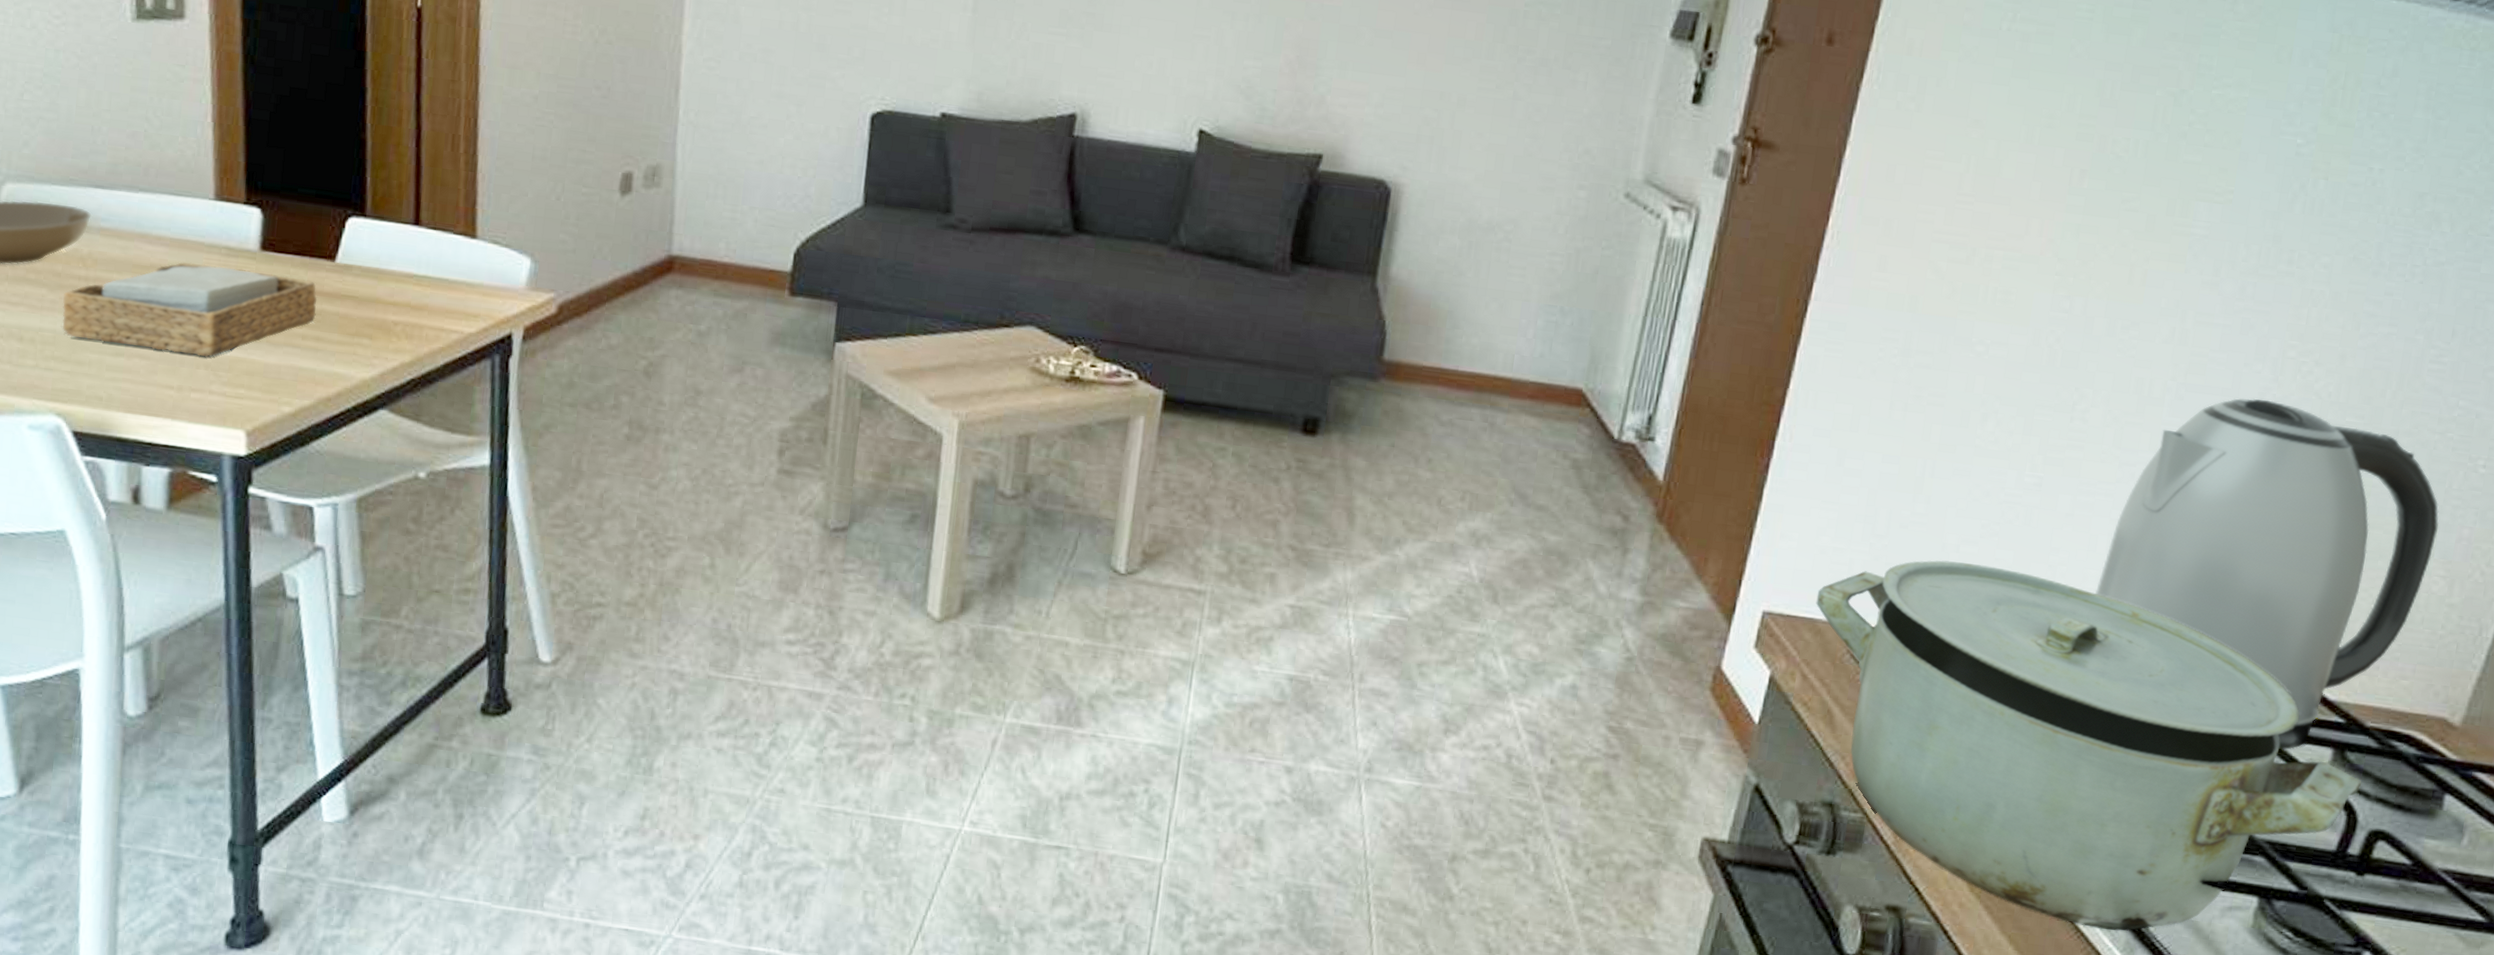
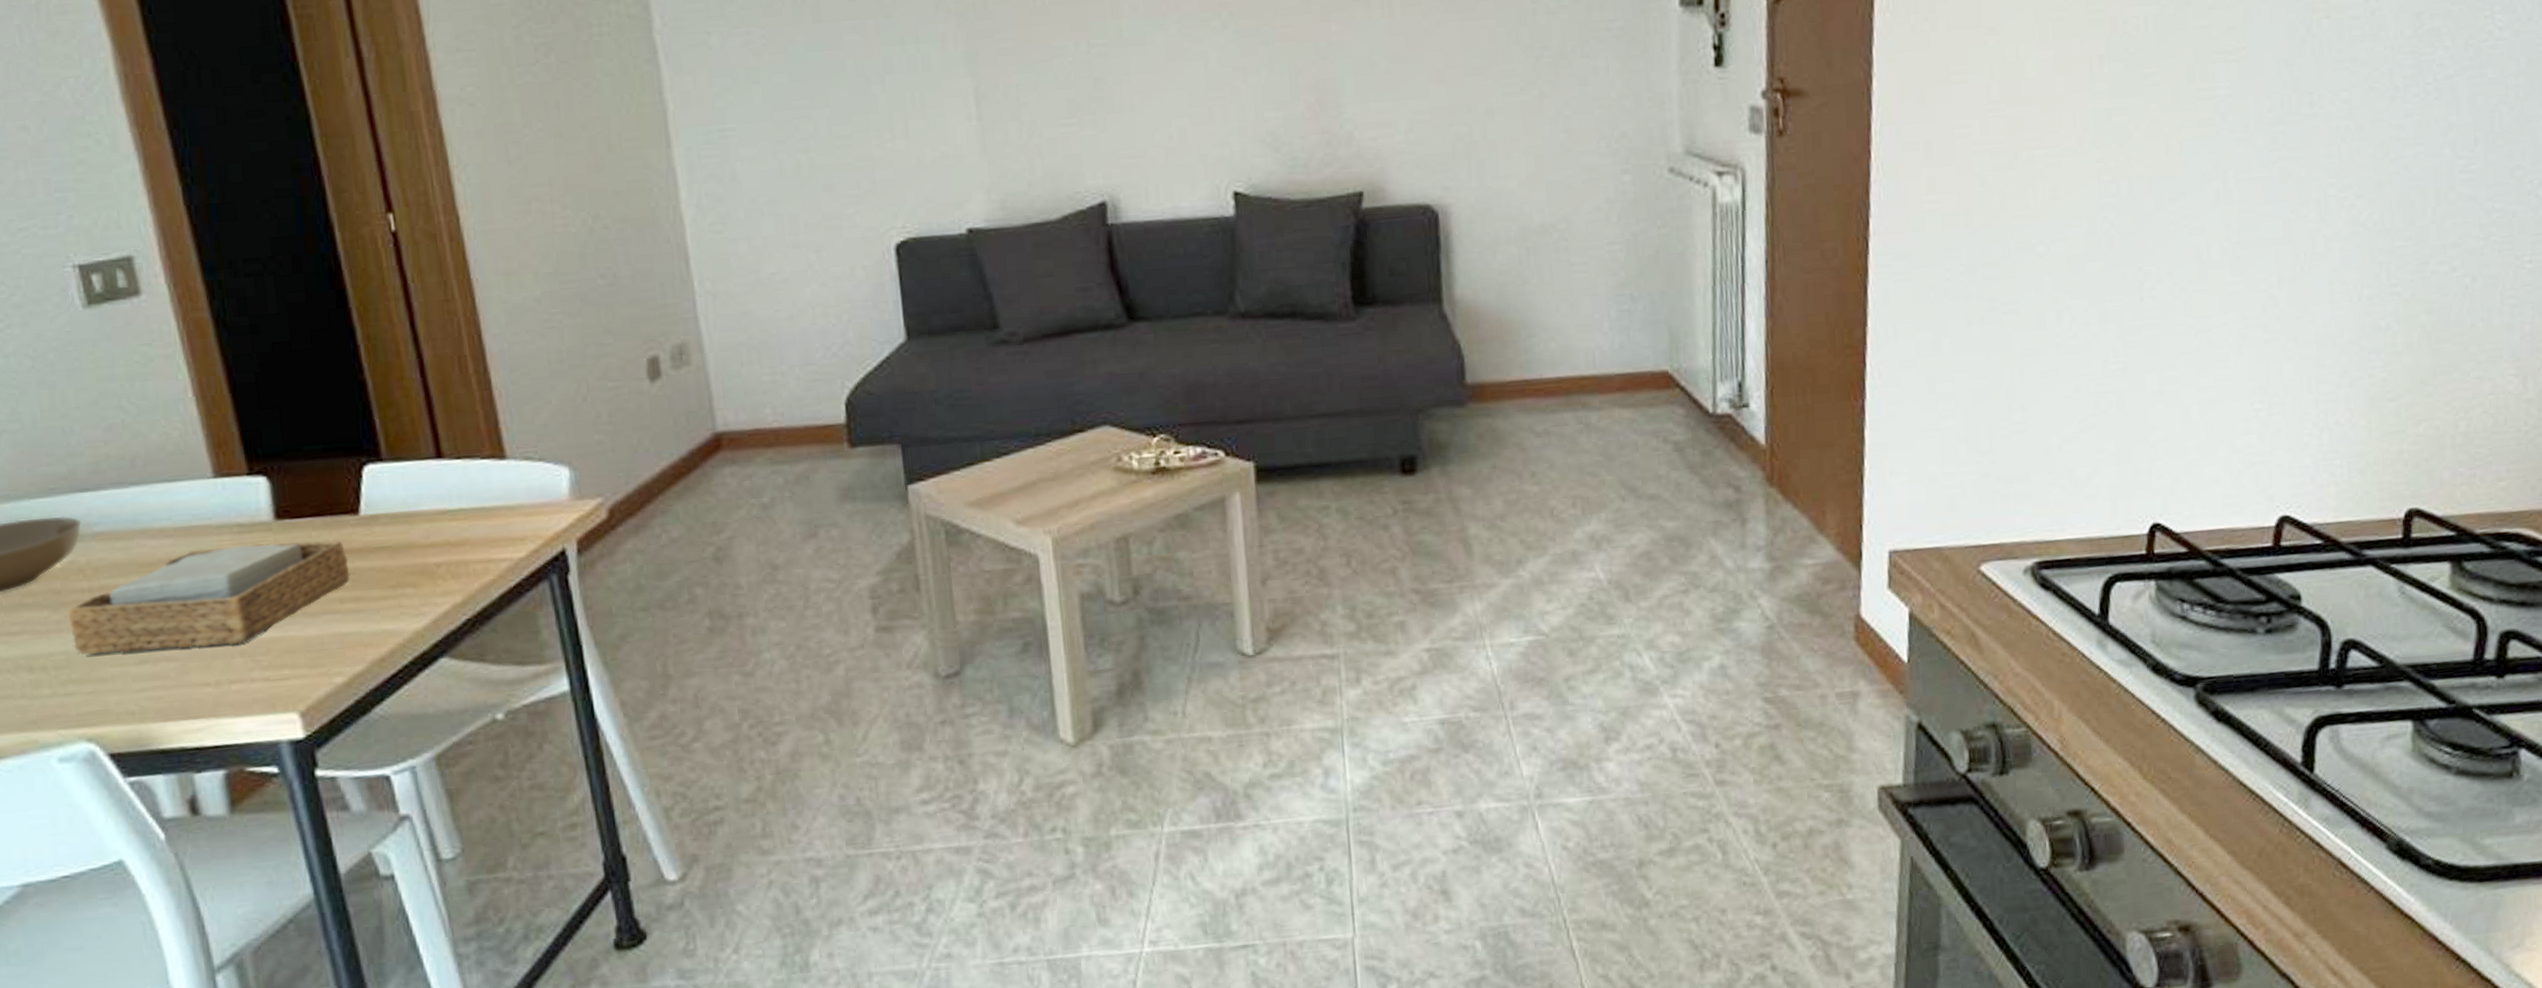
saucepan: present [1816,560,2362,931] -> none [1937,458,2484,787]
kettle: present [2095,398,2439,750] -> none [2198,241,2502,575]

